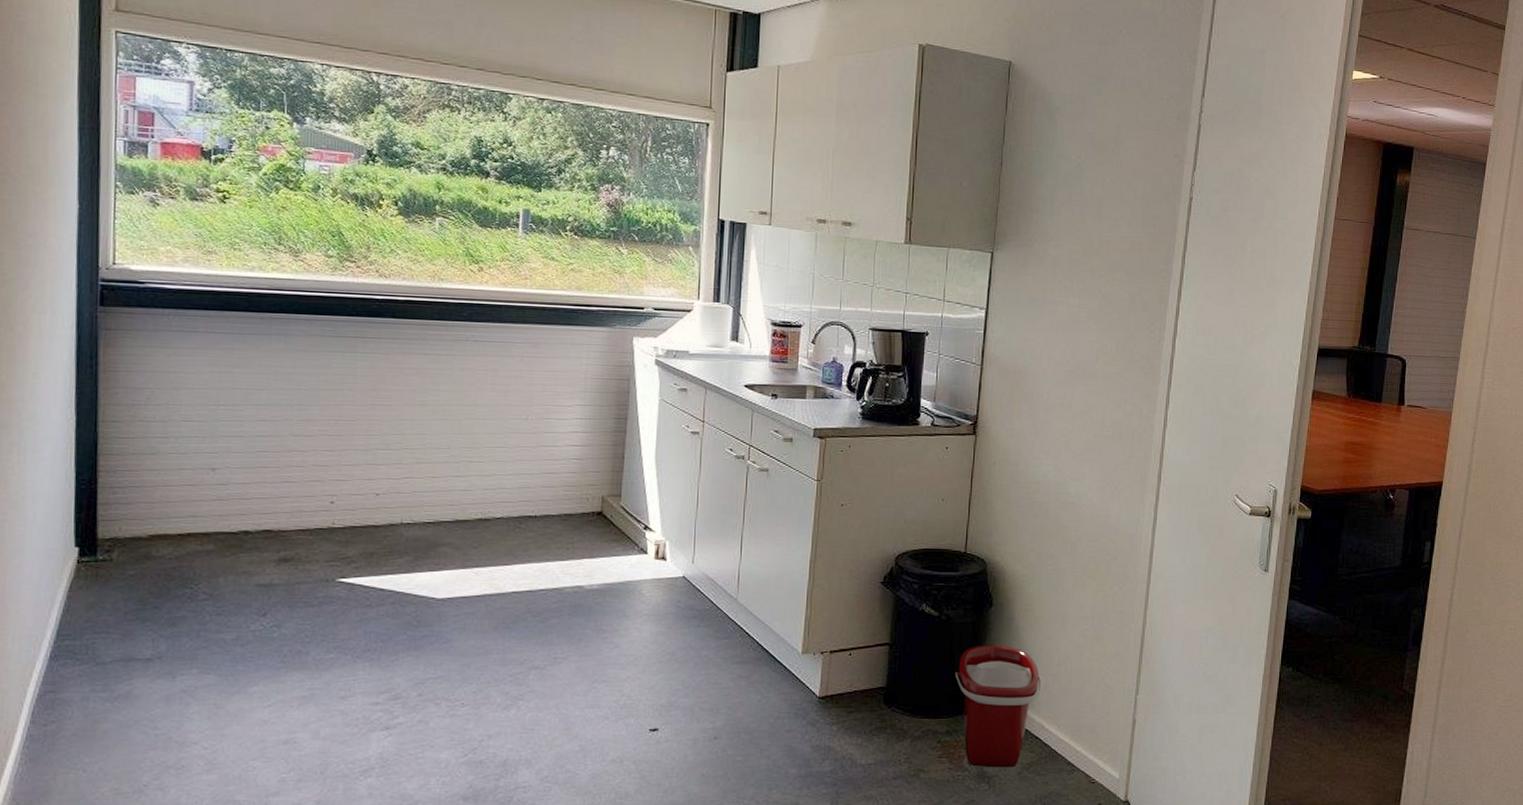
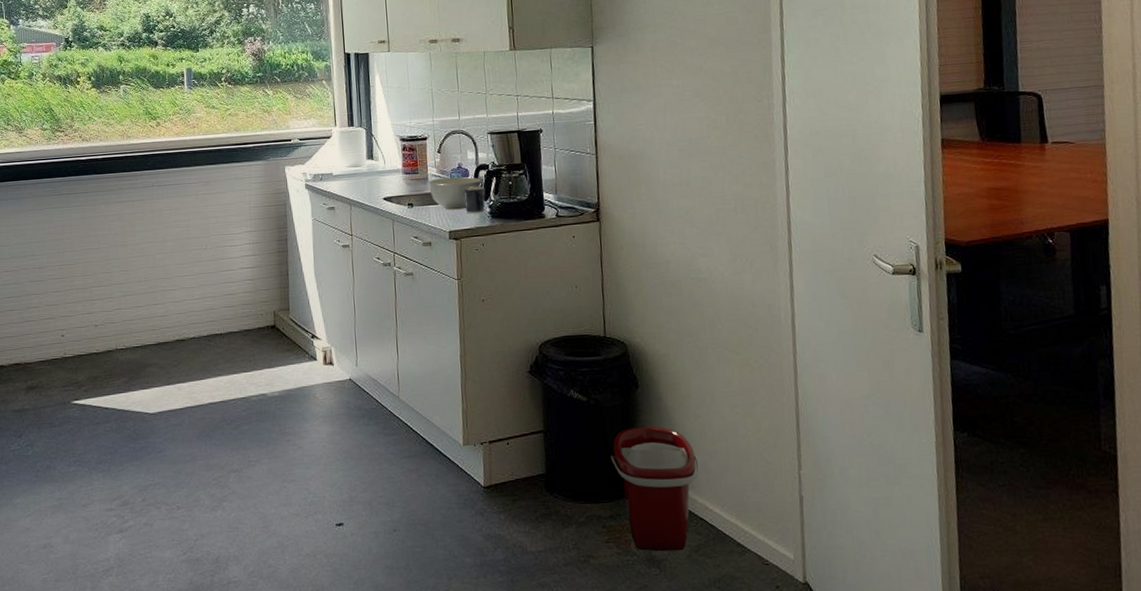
bowl: none [798,370,856,407] -> present [429,176,481,210]
mug: none [835,383,859,414] -> present [463,186,486,215]

